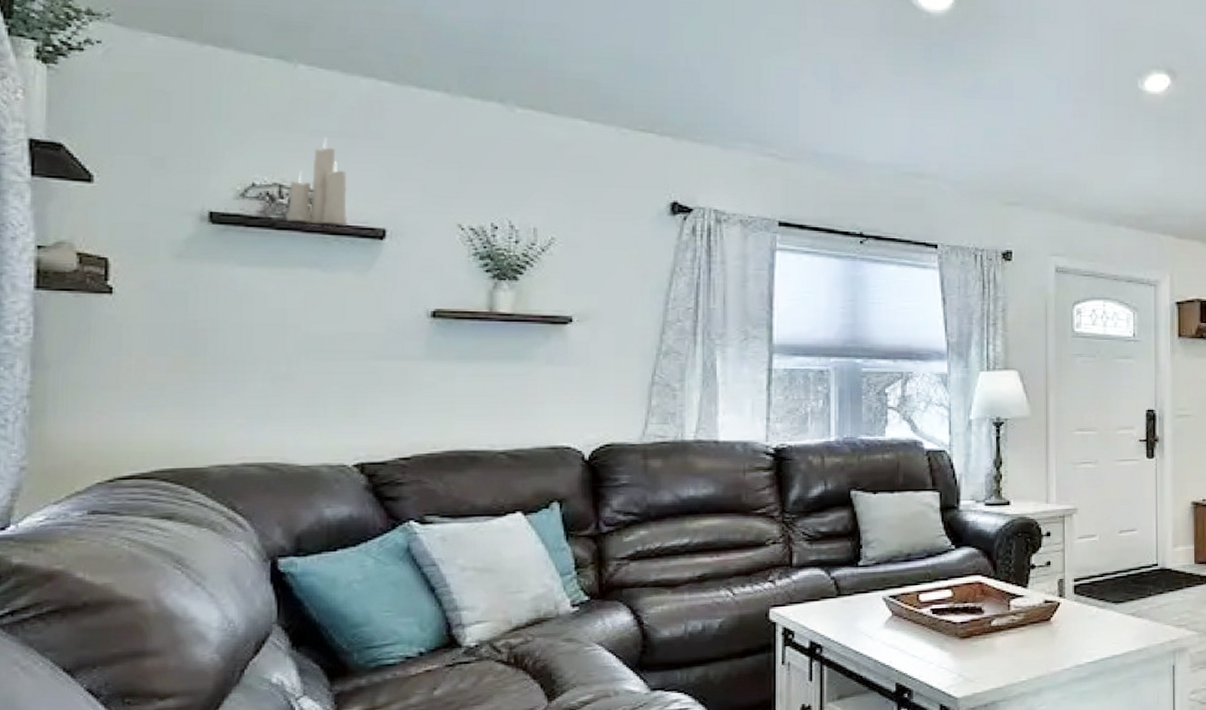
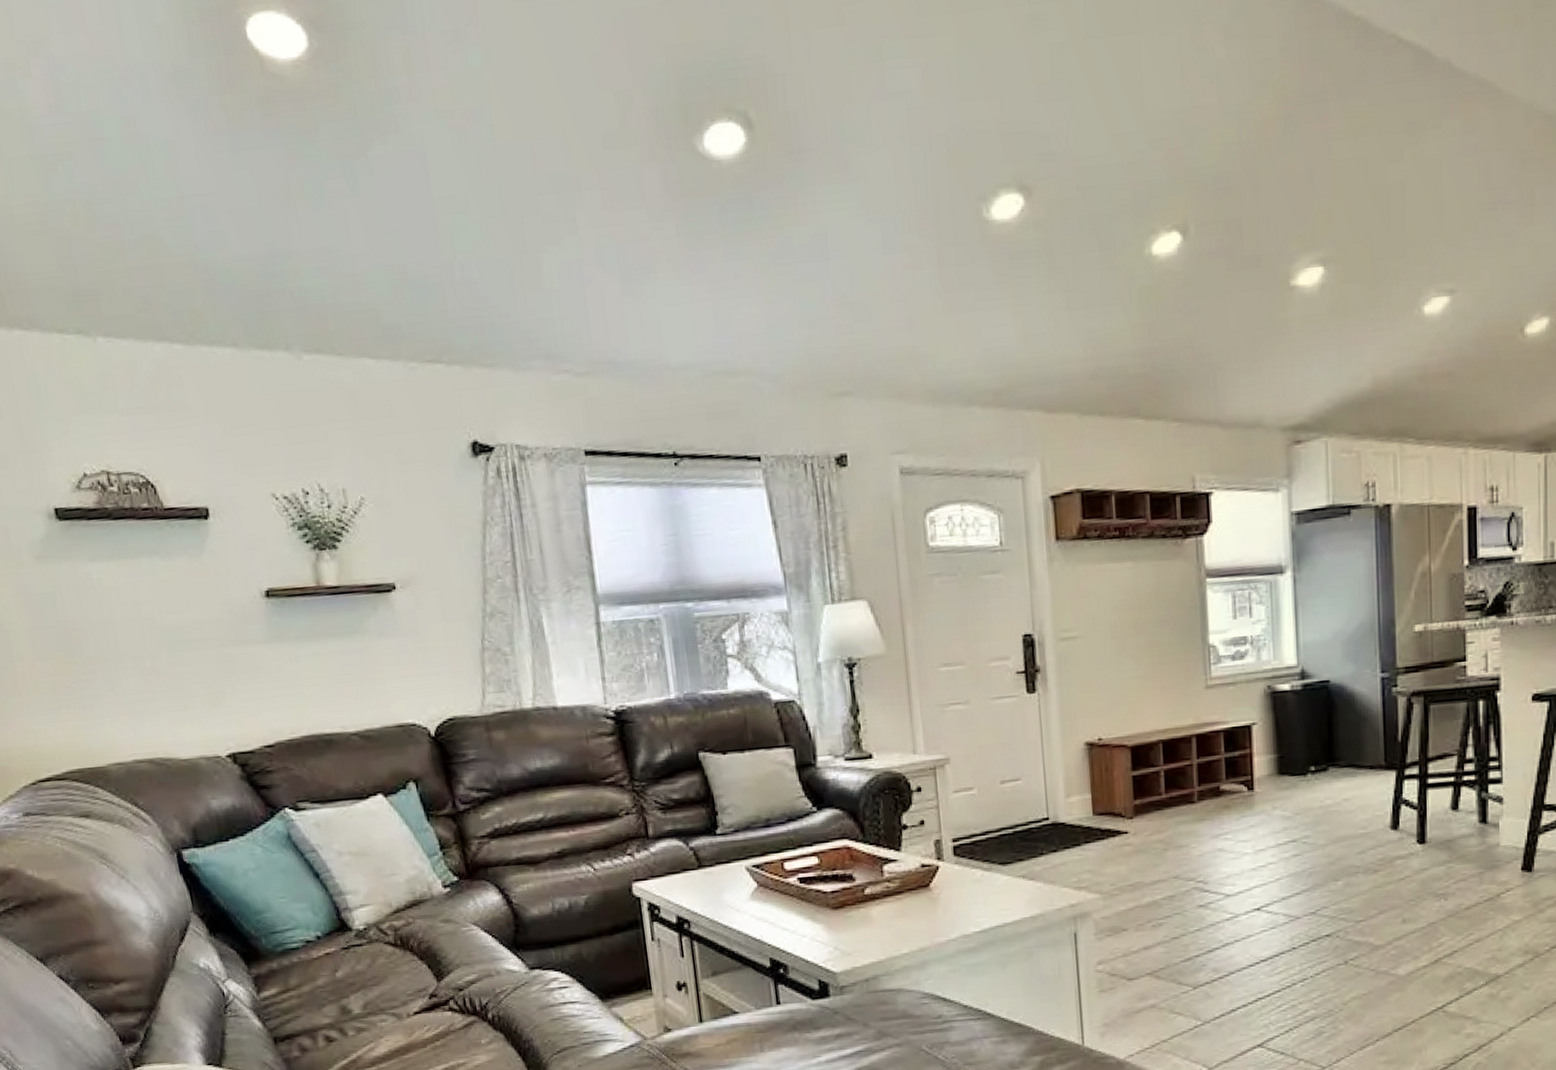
candle: present [286,137,348,227] -> none [115,415,175,512]

